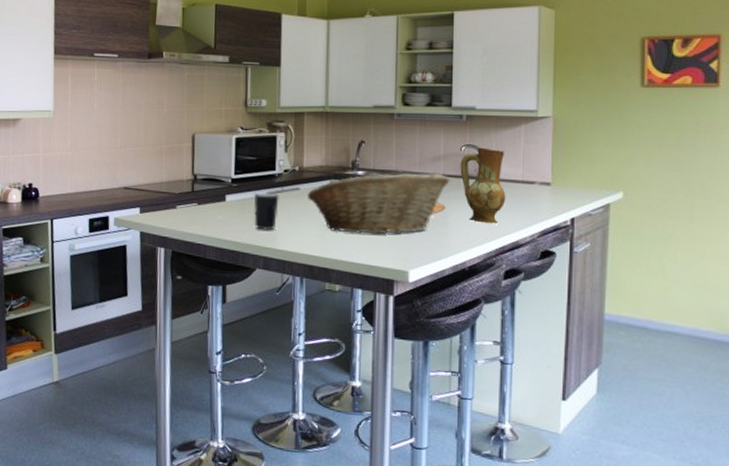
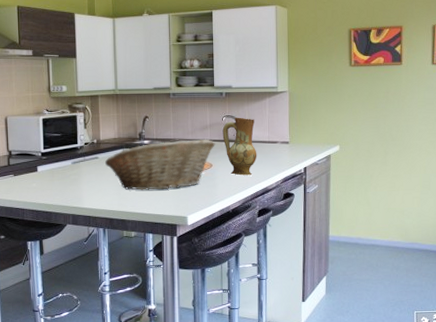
mug: present [254,192,279,230] -> none [61,162,82,193]

